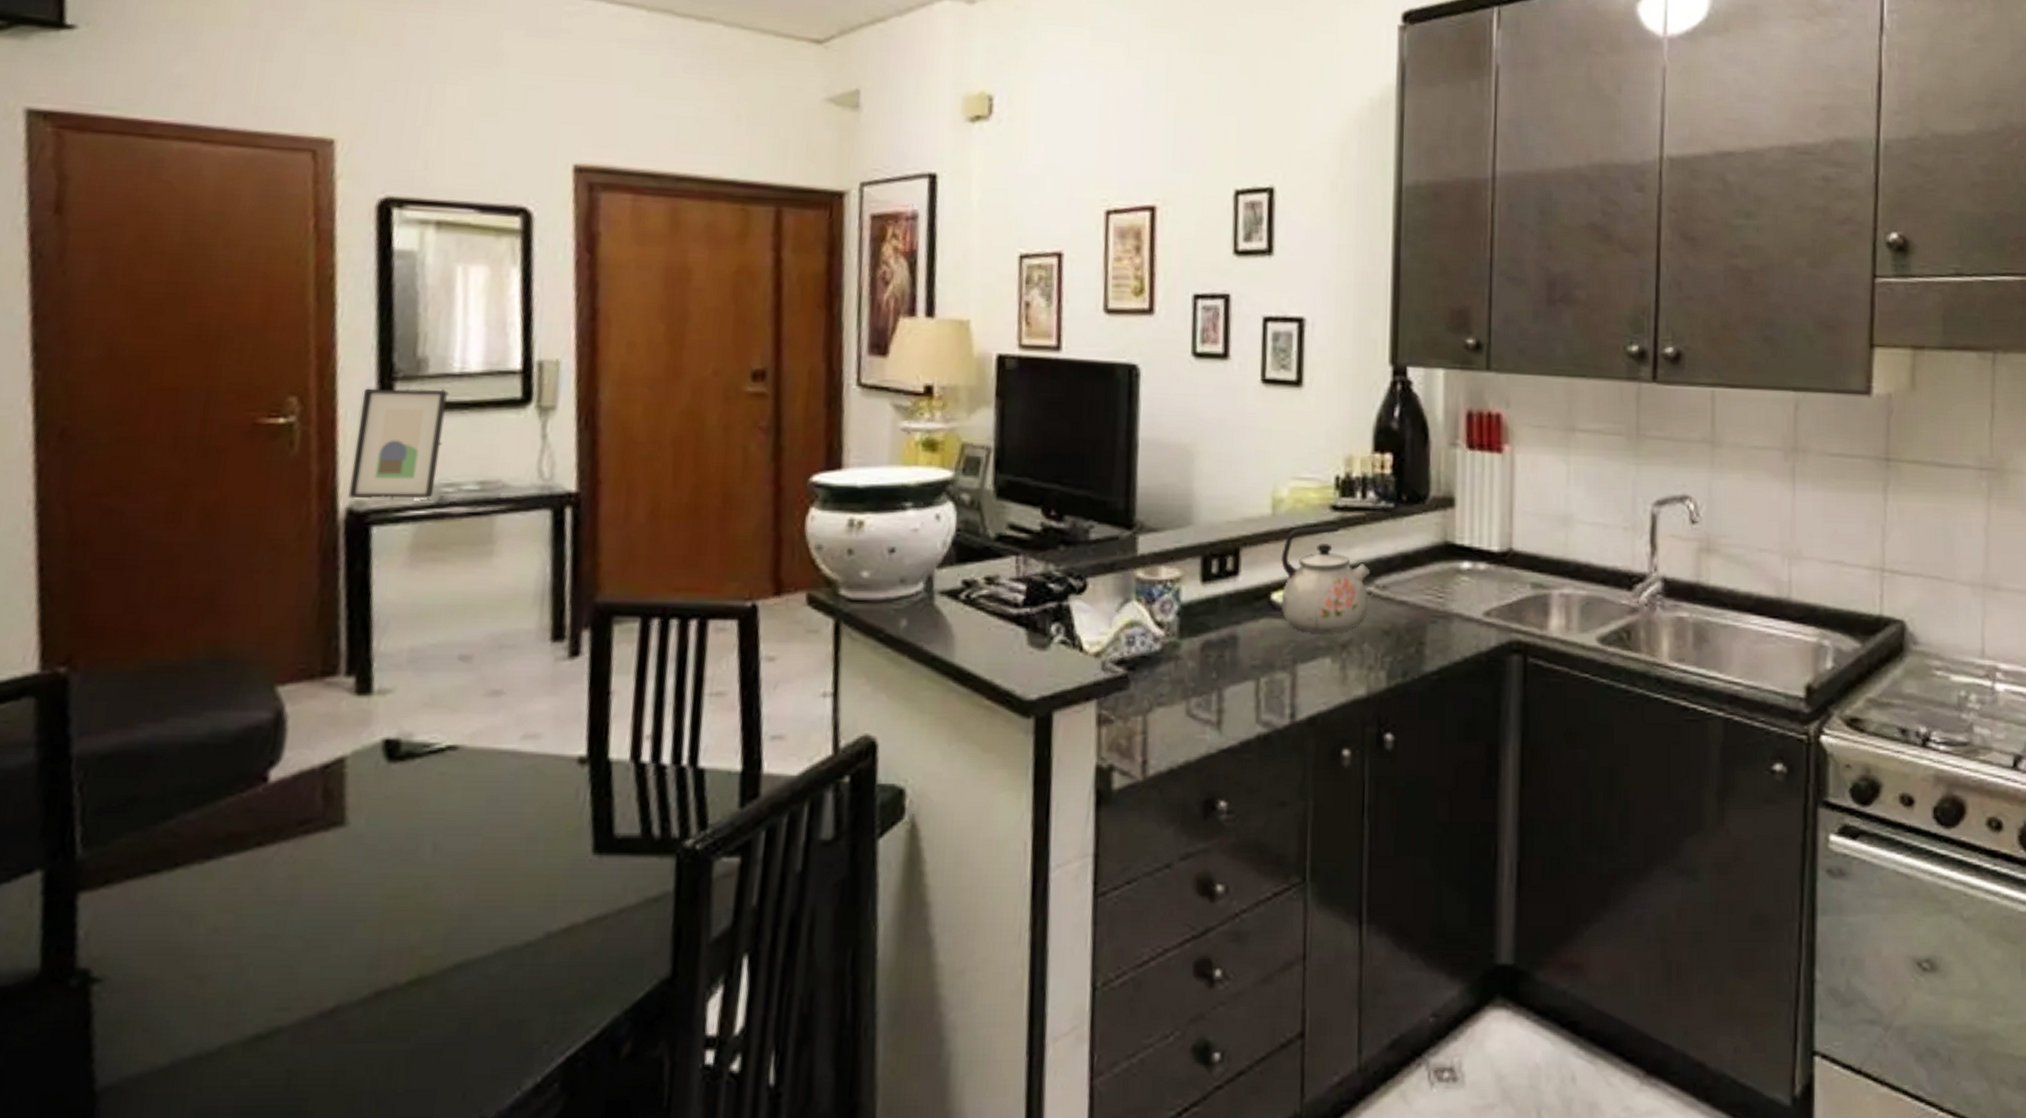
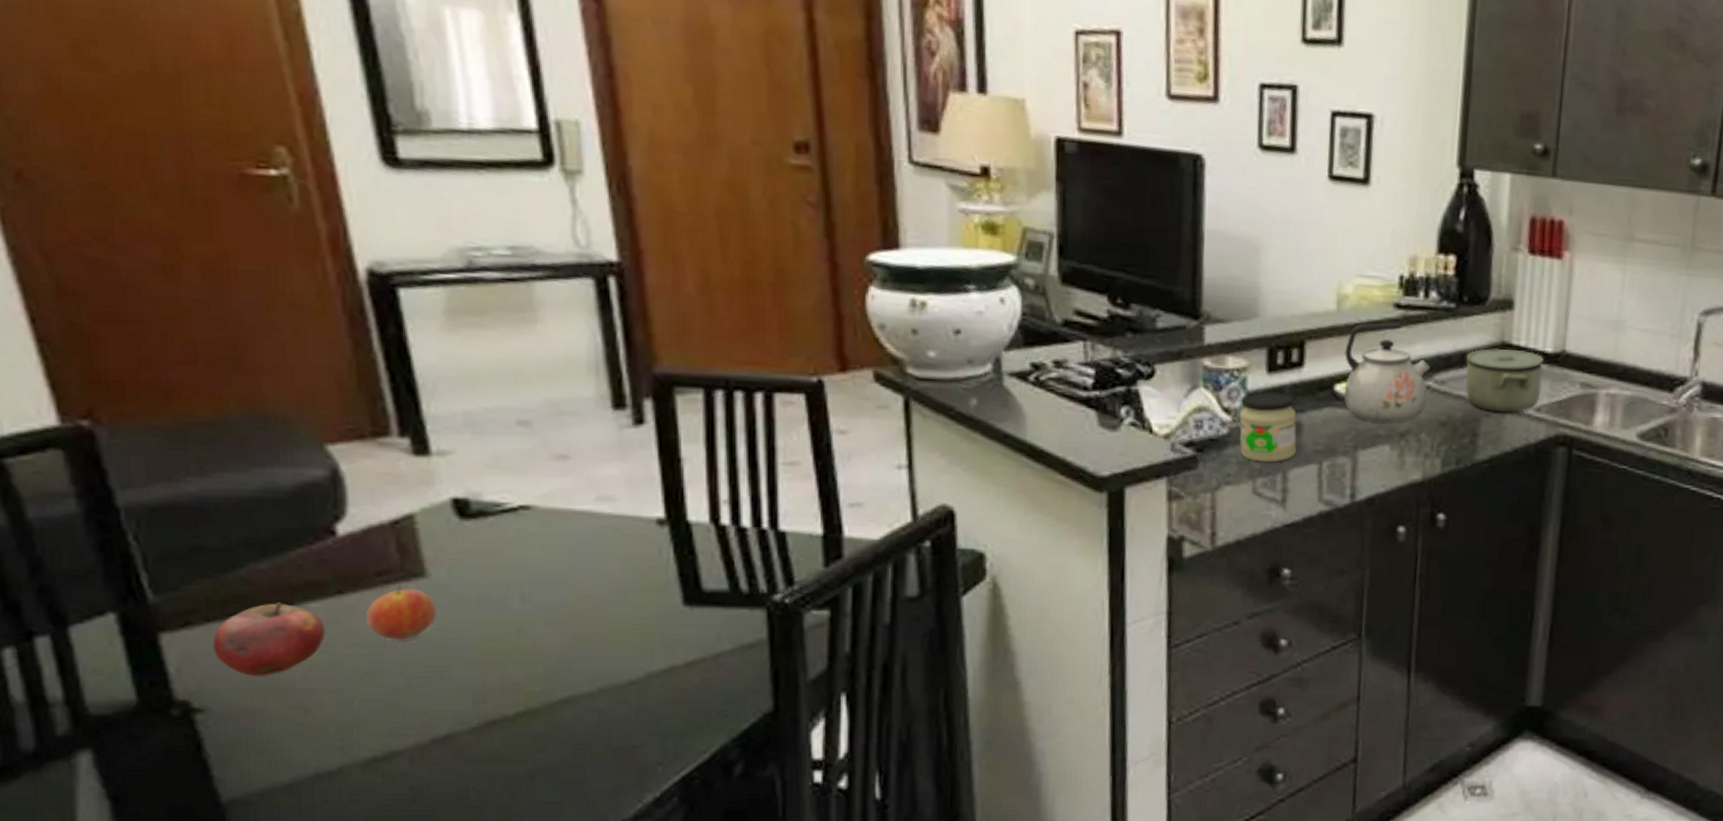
fruit: none [125,857,238,940] -> present [213,603,326,676]
fruit: none [278,835,350,899] -> present [366,584,437,641]
picture frame: present [348,388,449,500] -> none [363,142,461,263]
jar: none [1172,604,1233,681] -> present [1239,392,1297,463]
cooking pot: none [1408,548,1490,618] -> present [1466,348,1544,413]

